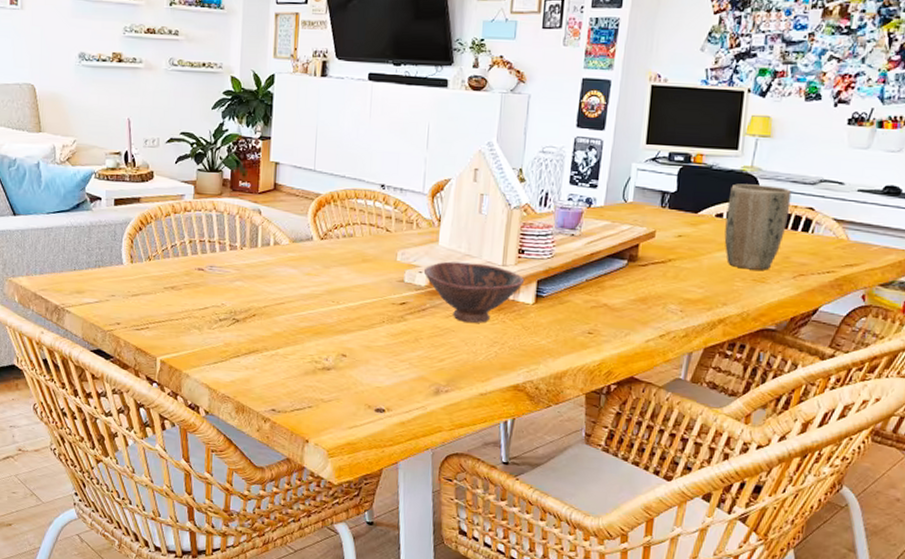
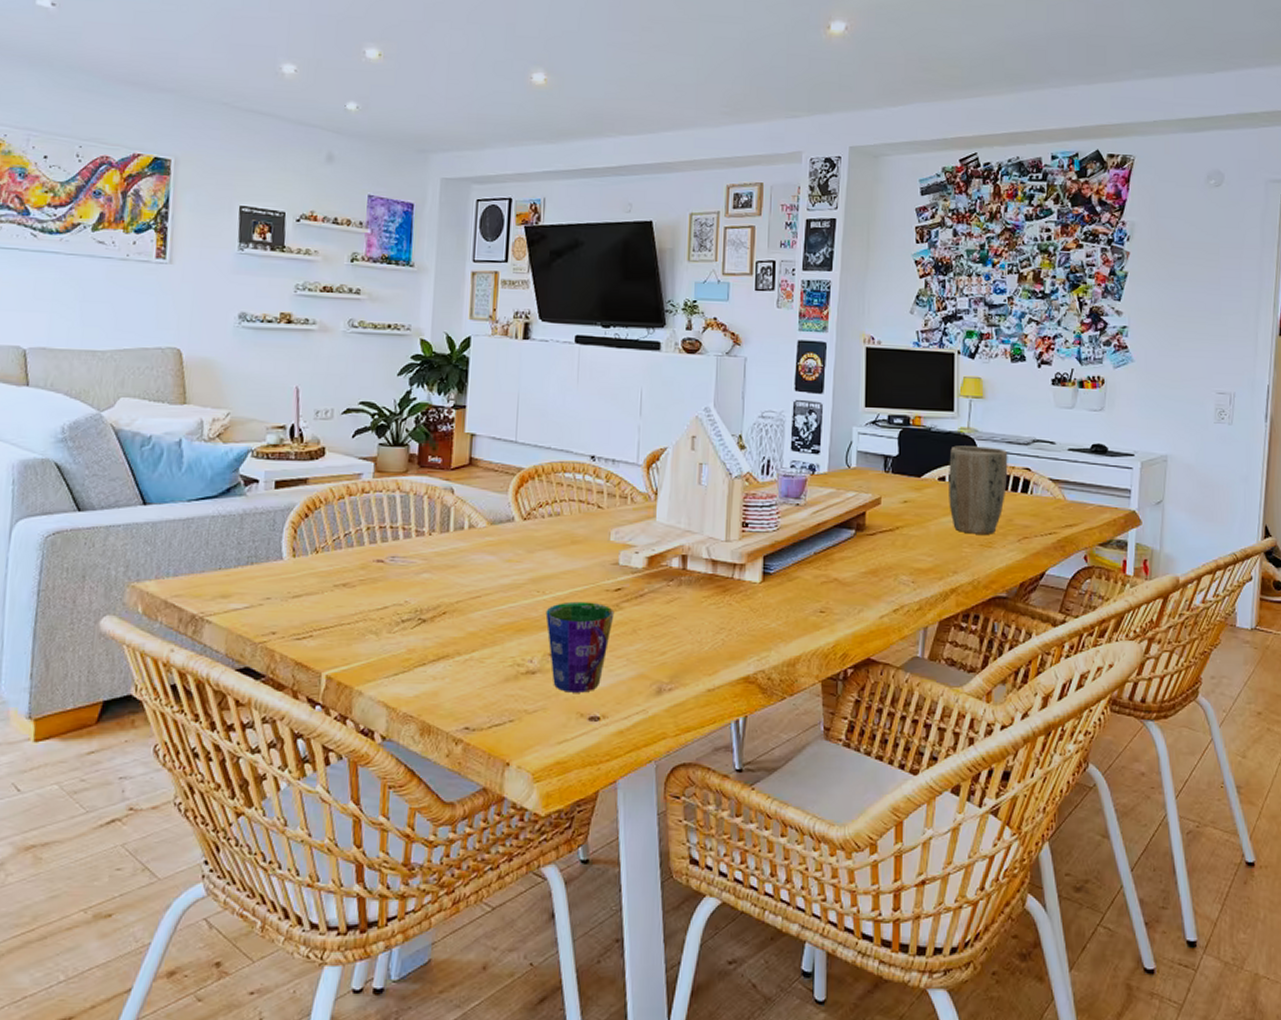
cup: none [339,311,399,389] -> present [545,601,615,693]
bowl: present [423,261,525,323] -> none [640,539,750,607]

